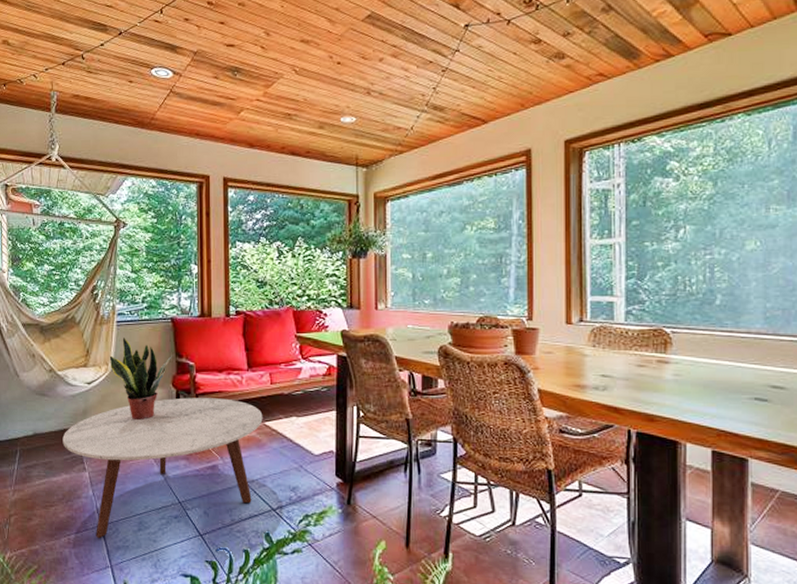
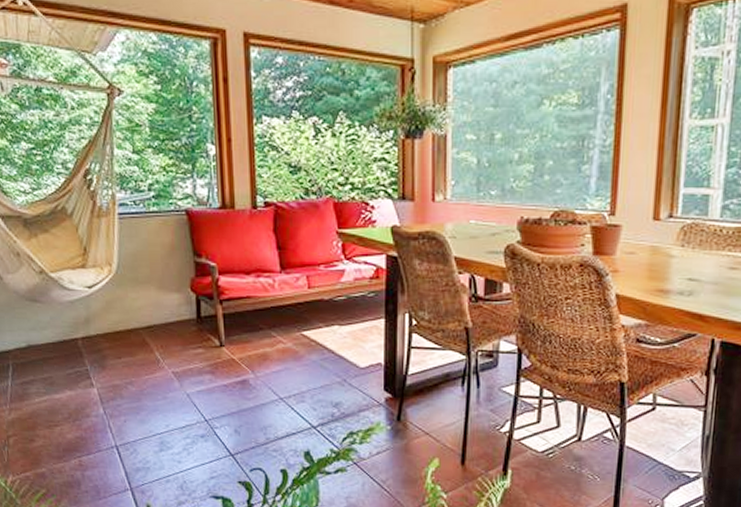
coffee table: present [62,397,263,539] -> none [62,304,300,460]
potted plant: present [109,338,172,421] -> none [112,233,189,330]

